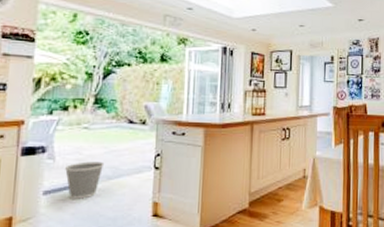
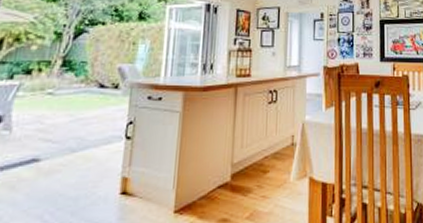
wastebasket: present [65,161,105,199] -> none [22,131,69,176]

